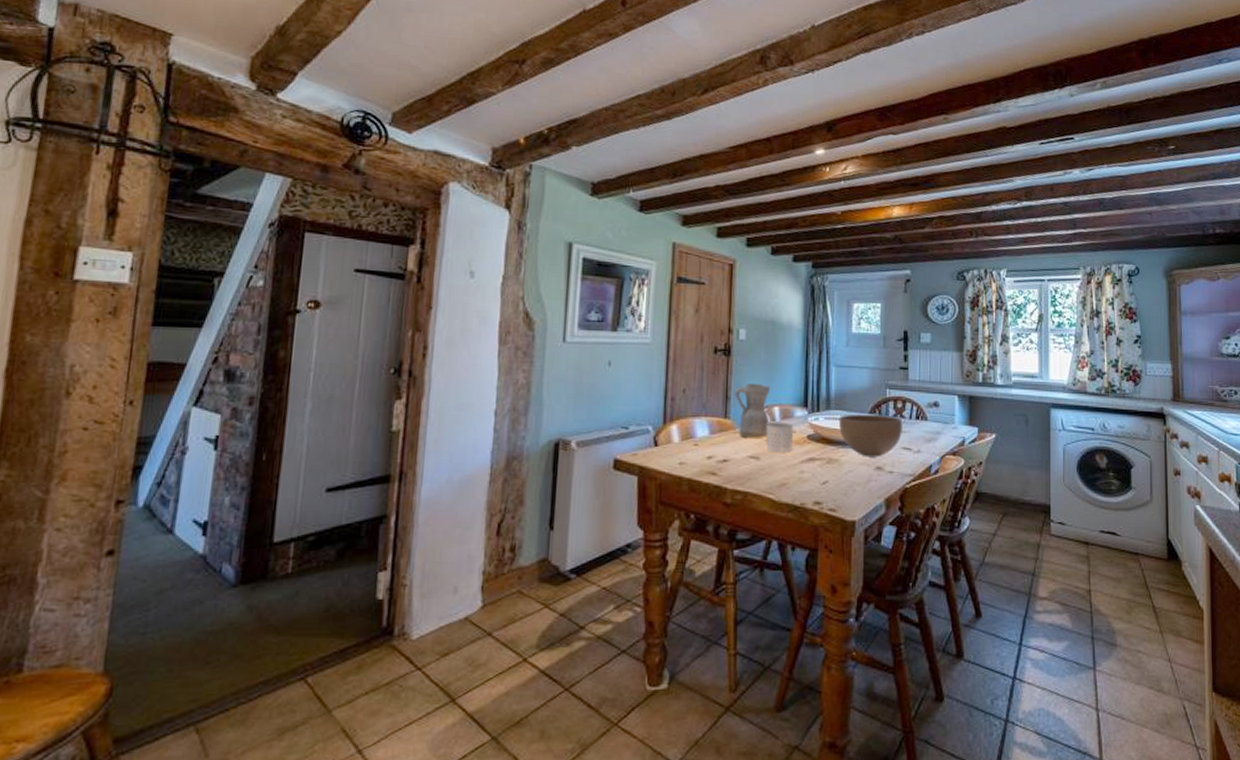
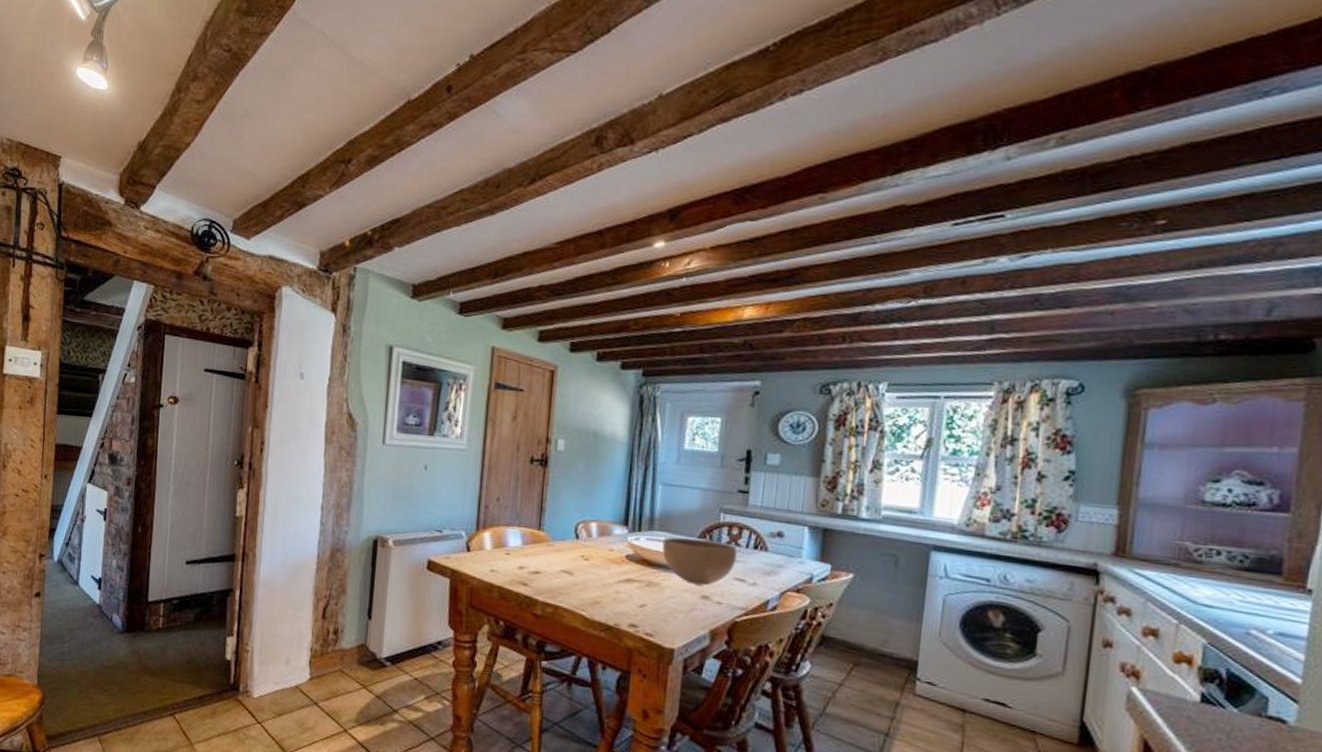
ceramic pitcher: present [734,383,771,438] -> none [549,496,589,554]
mug: present [766,421,793,455] -> none [580,538,611,573]

